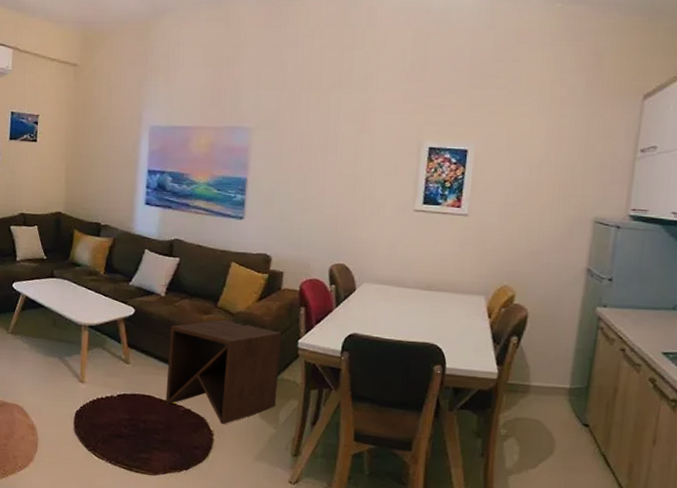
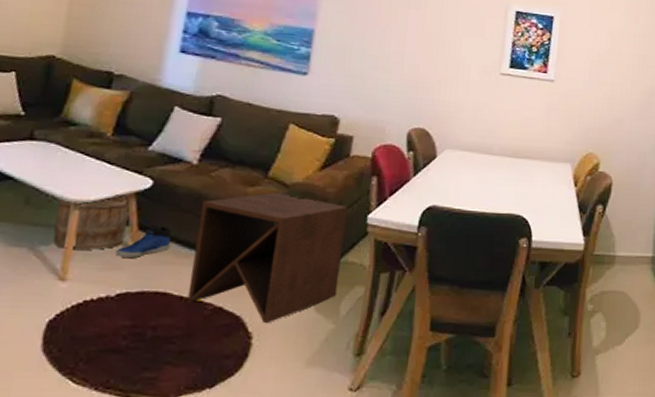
wooden bucket: none [73,319,121,361] -> present [53,194,130,250]
sneaker: none [114,344,150,368] -> present [115,225,172,257]

